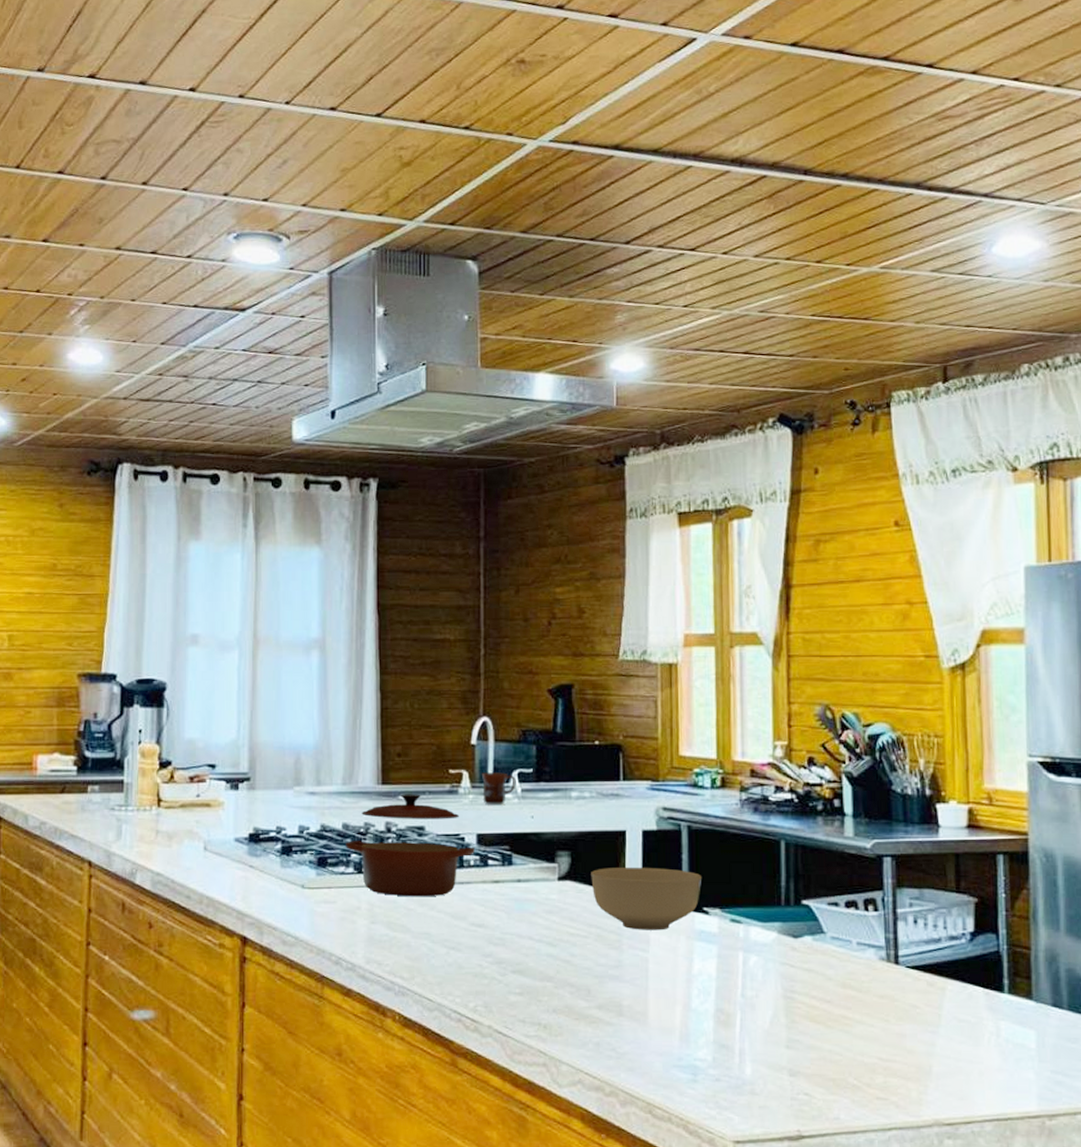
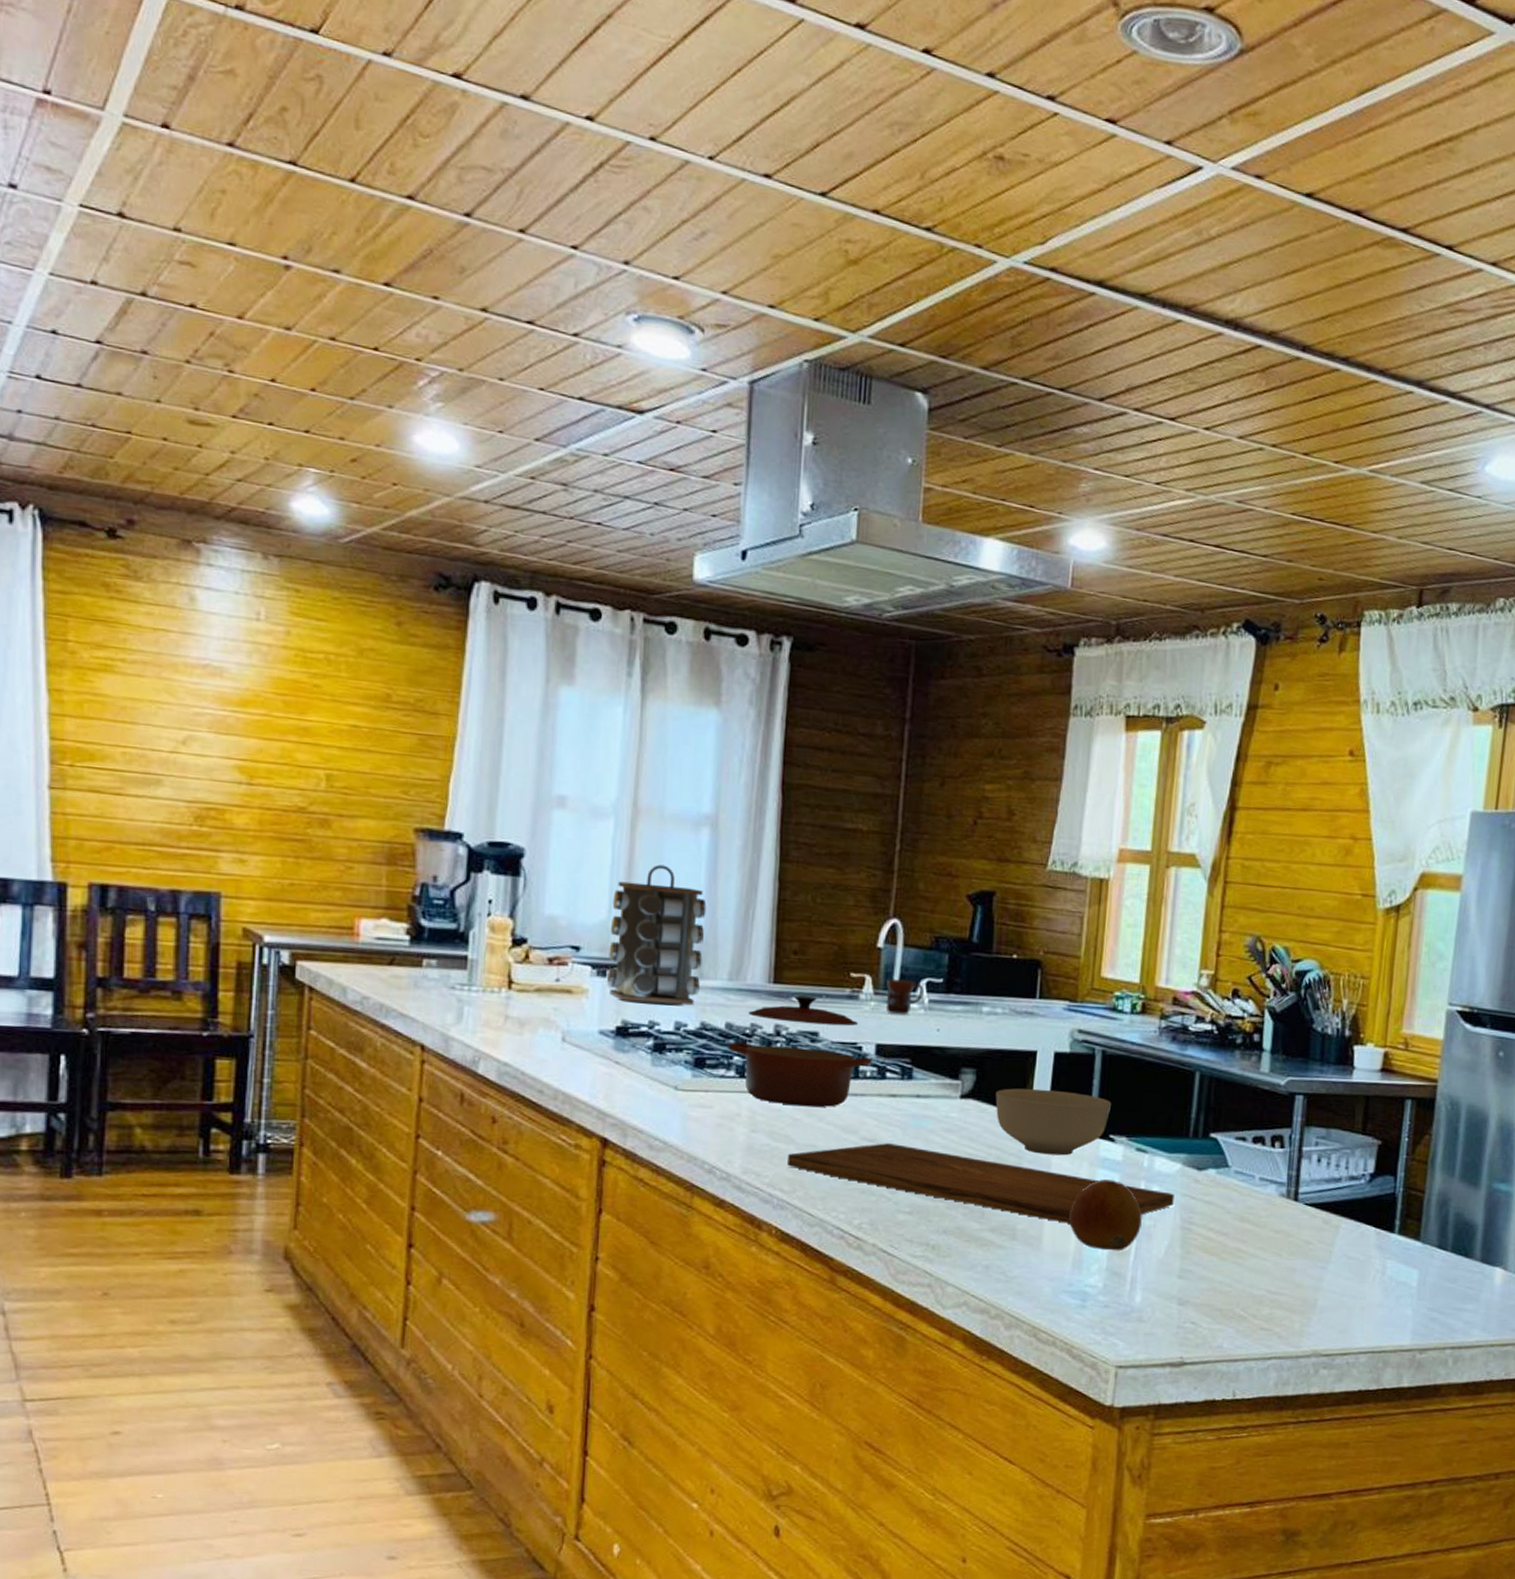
spice rack: none [238,686,320,813] -> present [606,864,707,1006]
cutting board: none [404,927,773,997] -> present [786,1143,1174,1224]
fruit: none [672,952,744,1023] -> present [1069,1179,1142,1251]

